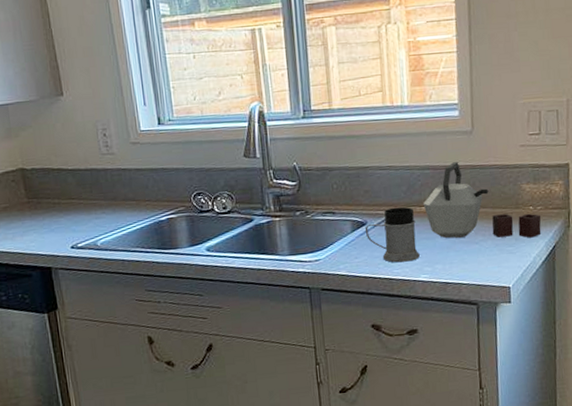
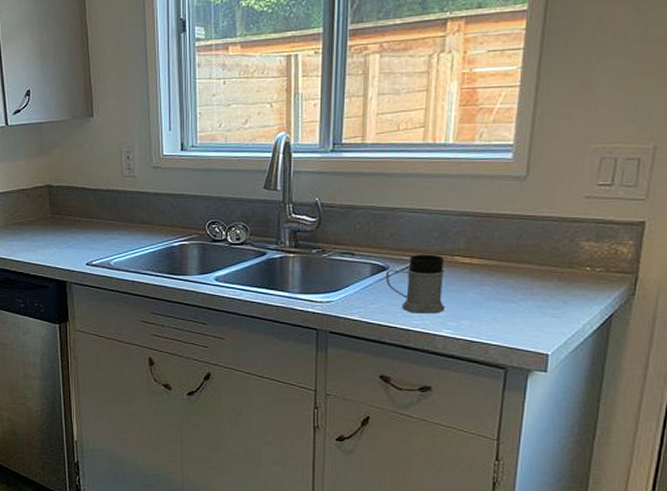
kettle: present [423,162,542,239] -> none [455,210,600,303]

